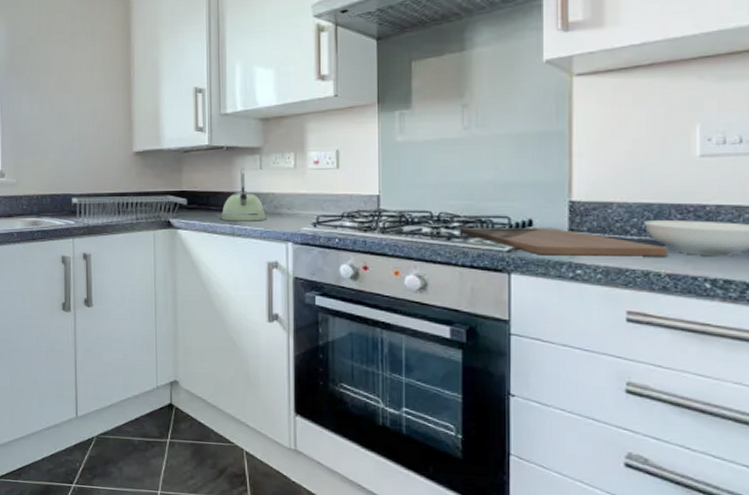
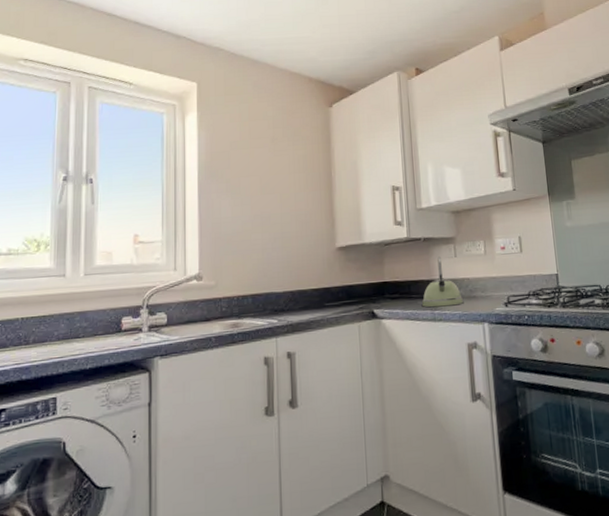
dish rack: present [71,195,187,224] -> none [274,286,390,323]

